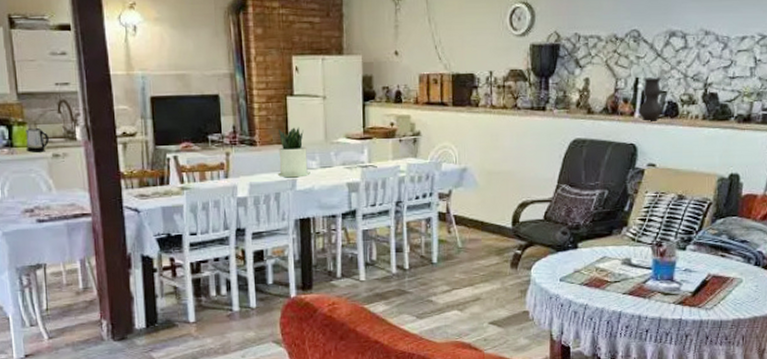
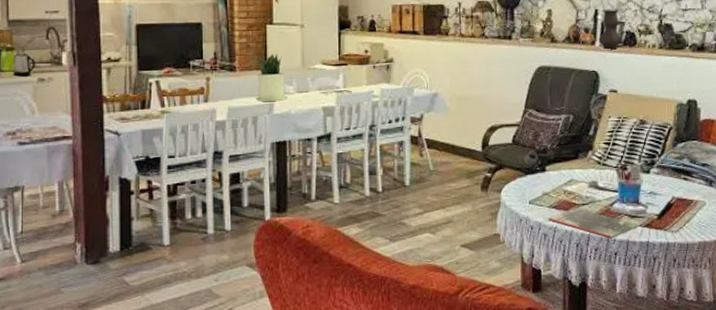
magazine: none [578,285,672,316] -> present [548,208,639,239]

